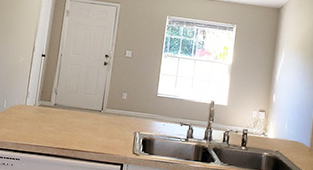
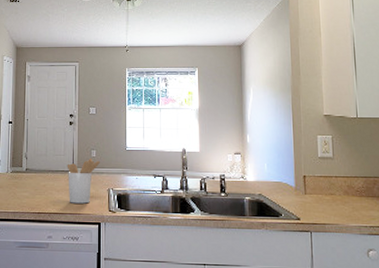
utensil holder: none [94,100,130,144] -> present [67,158,100,204]

